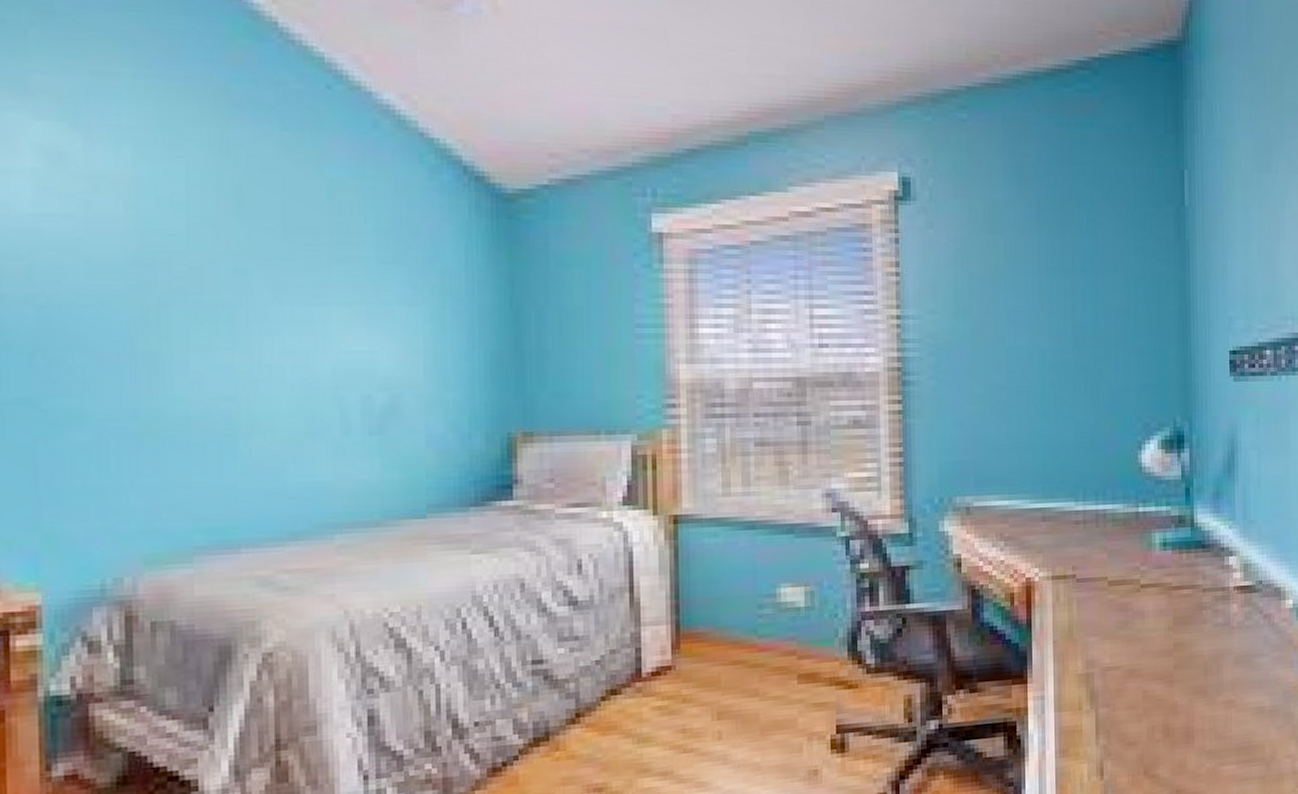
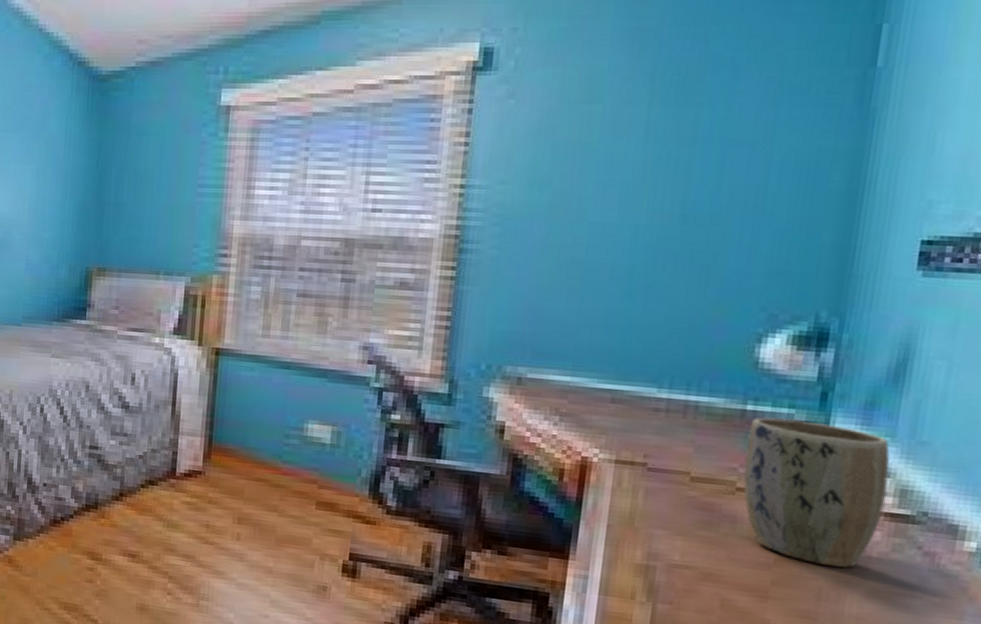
plant pot: none [1143,515,1236,643] -> present [743,417,890,568]

